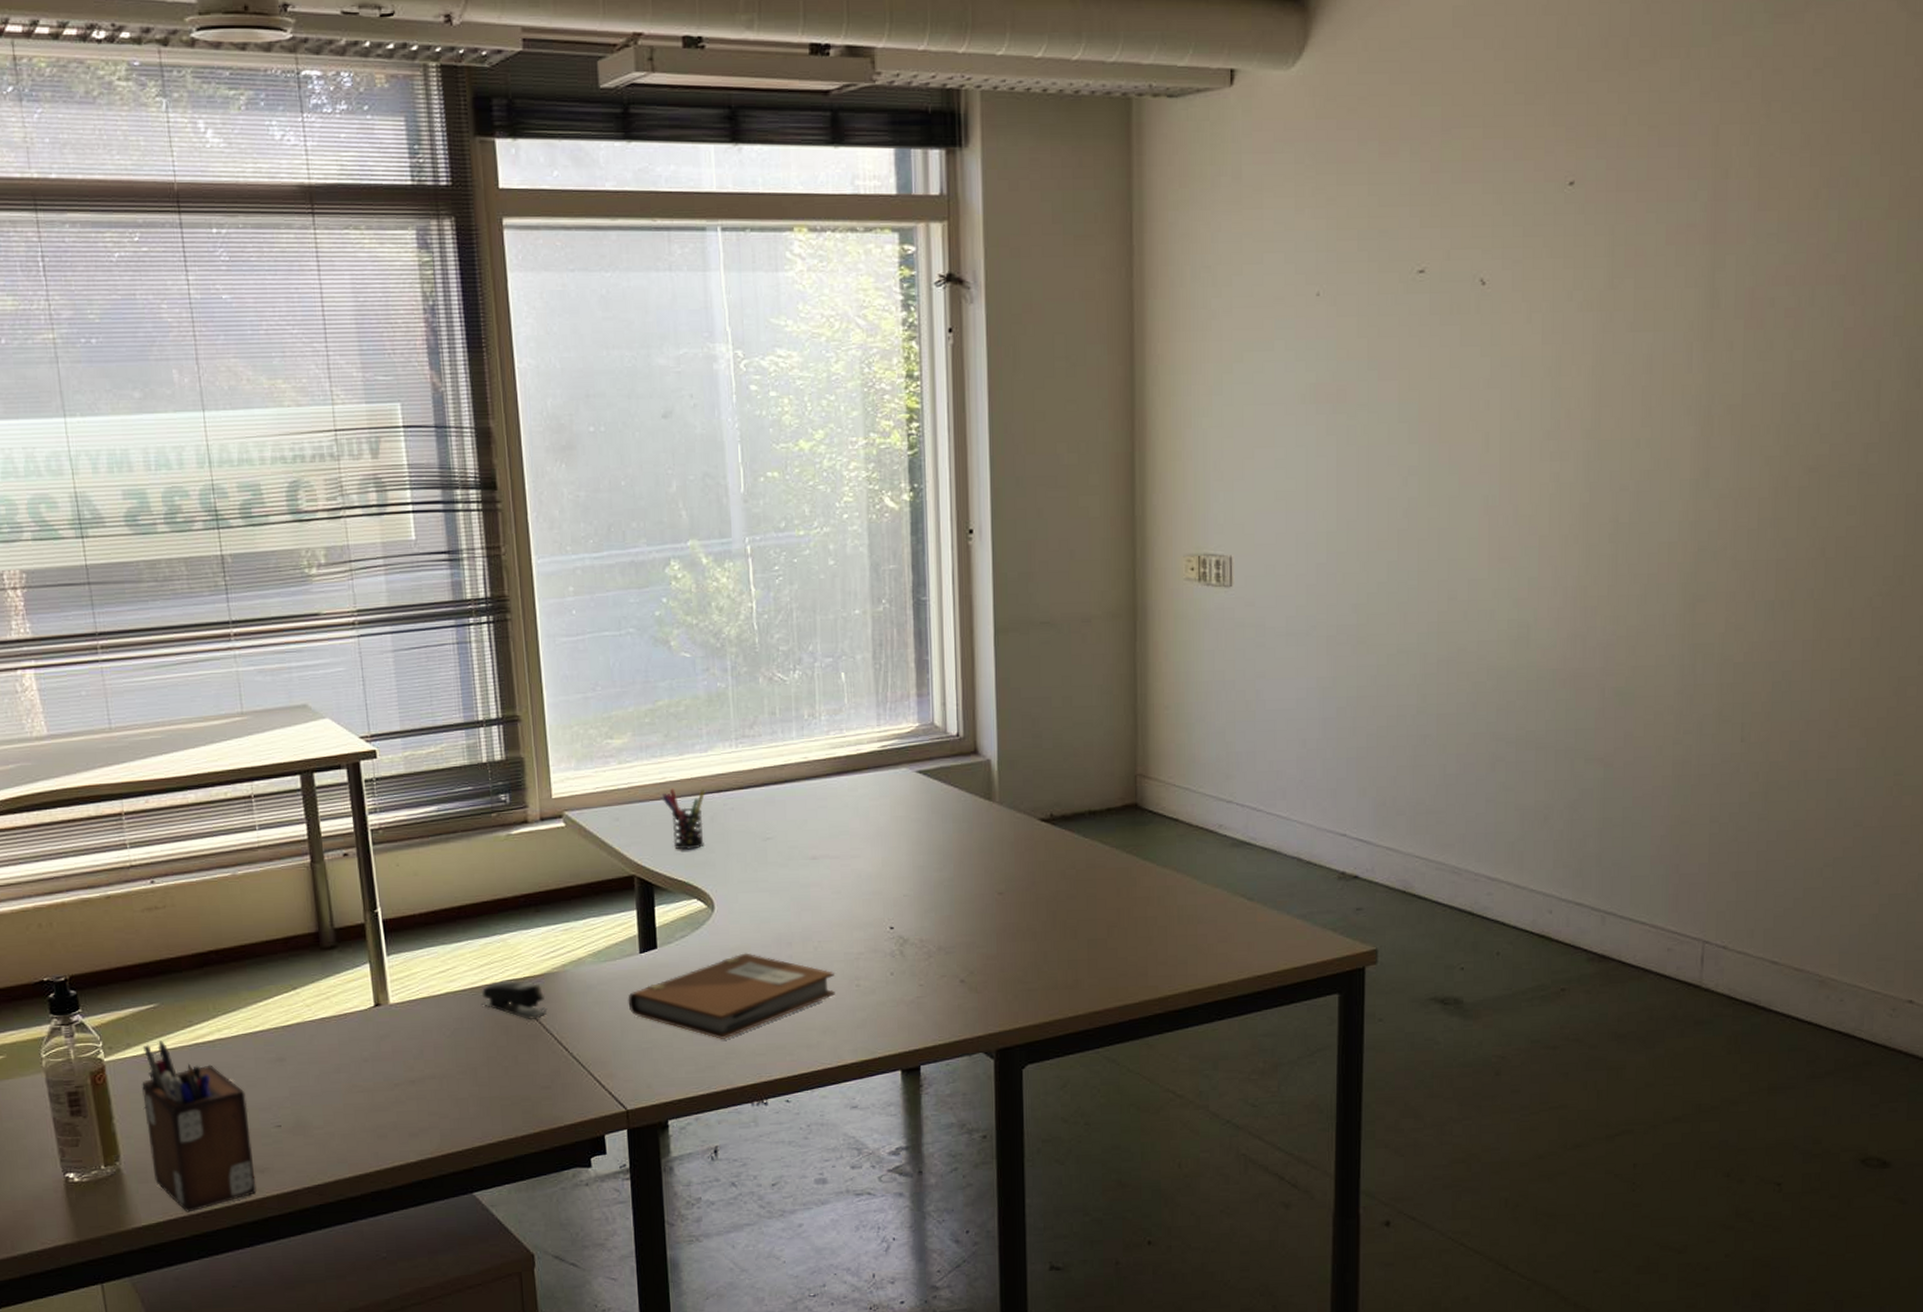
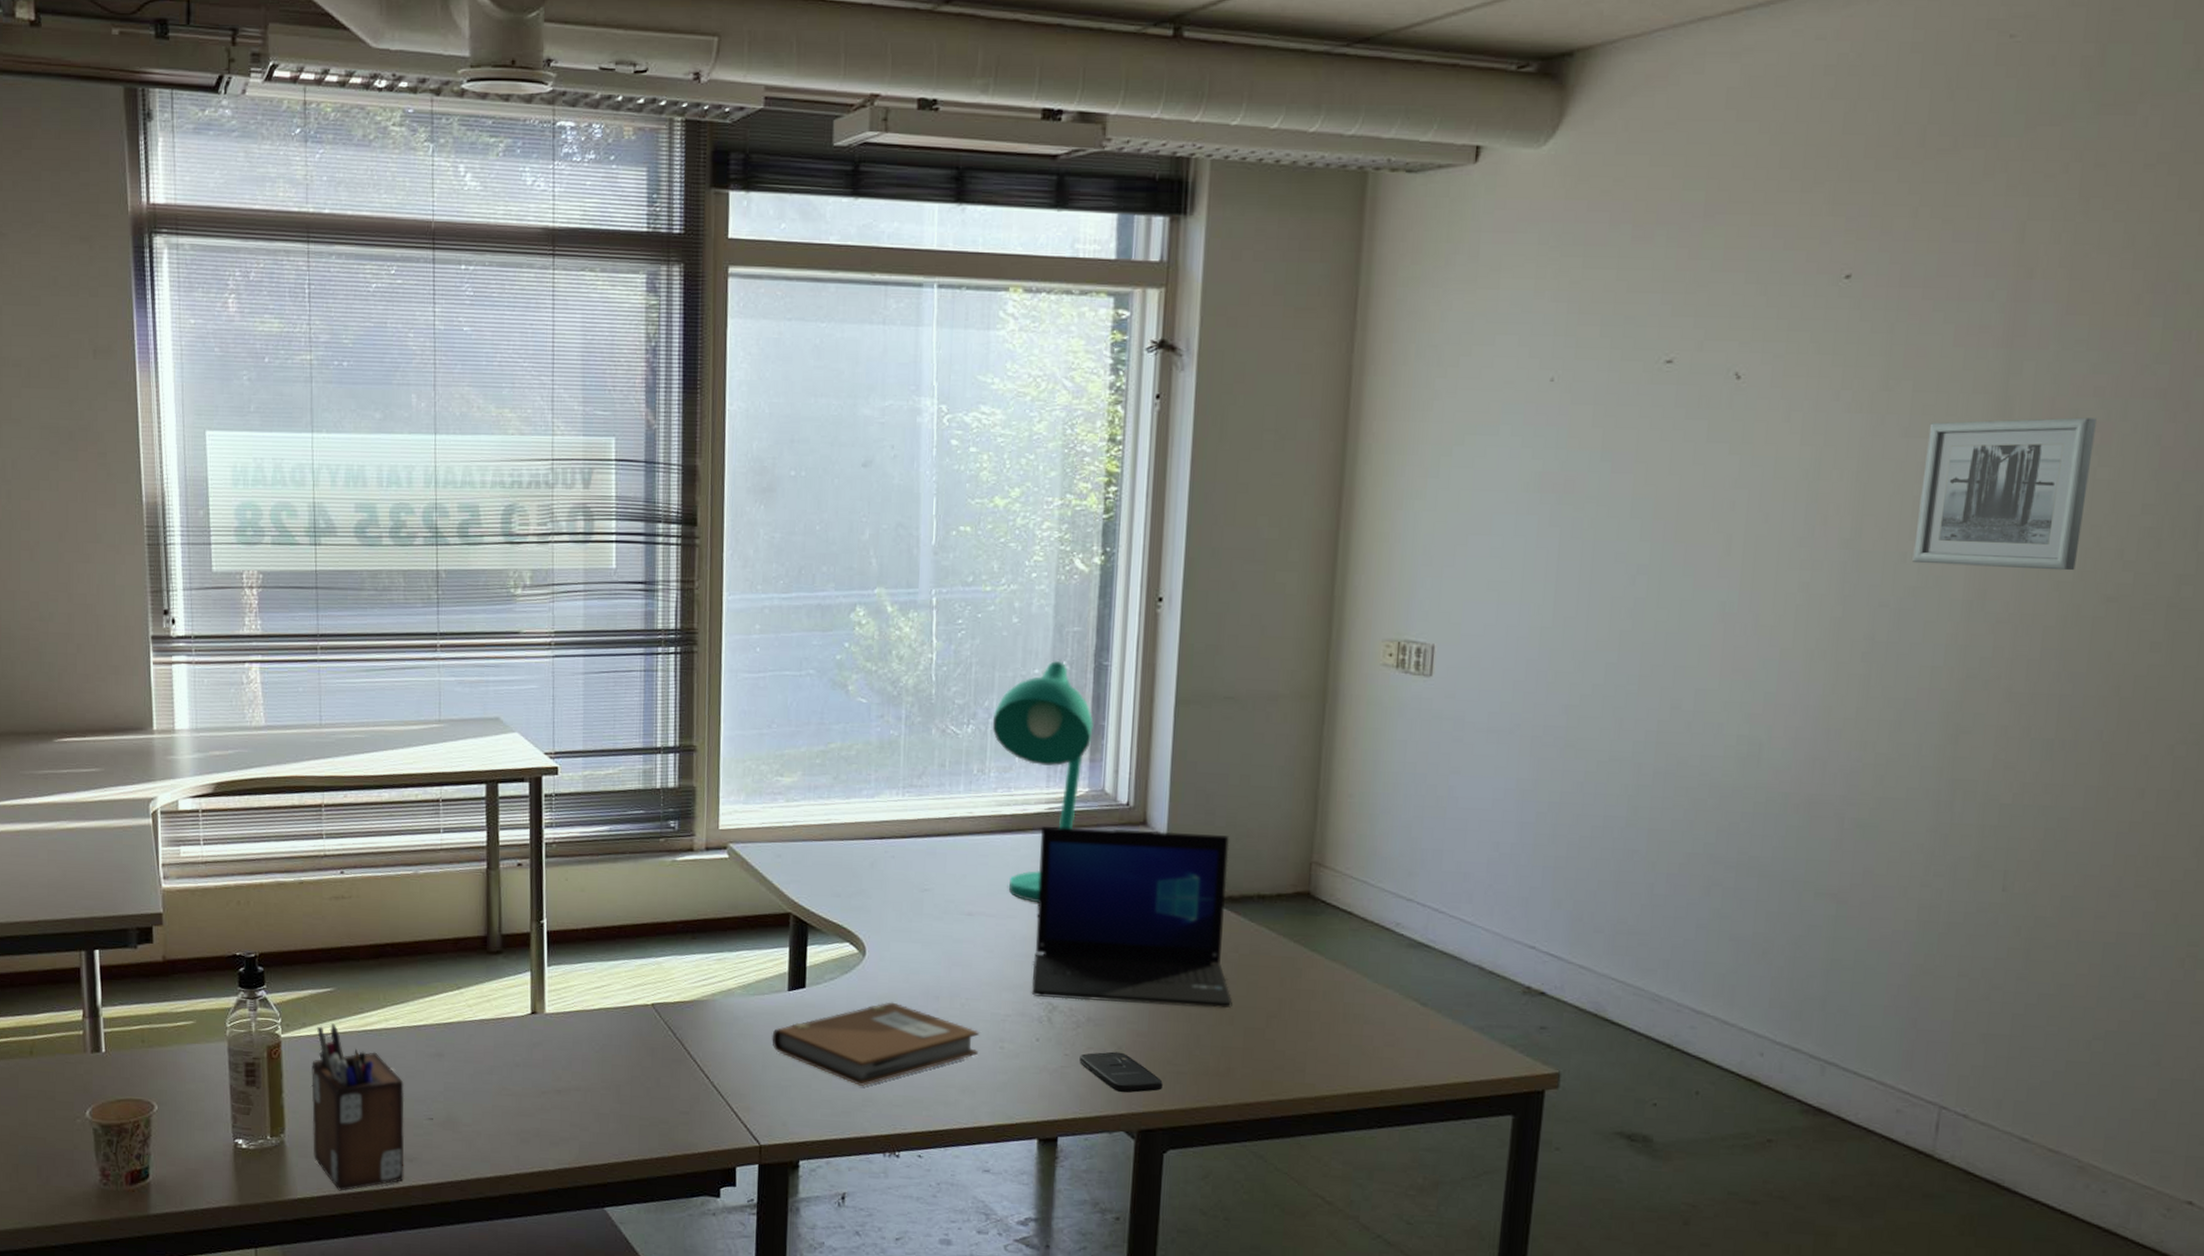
stapler: present [482,981,547,1019] -> none [632,1003,692,1044]
pen holder: present [662,788,706,850] -> none [825,830,868,893]
desk lamp: none [818,599,918,840] -> present [992,660,1094,902]
laptop: none [875,757,1074,932] -> present [1031,827,1232,1009]
smartphone: none [934,976,1016,1016] -> present [1079,1051,1163,1093]
wall art: none [1645,305,1790,448] -> present [1912,417,2097,571]

